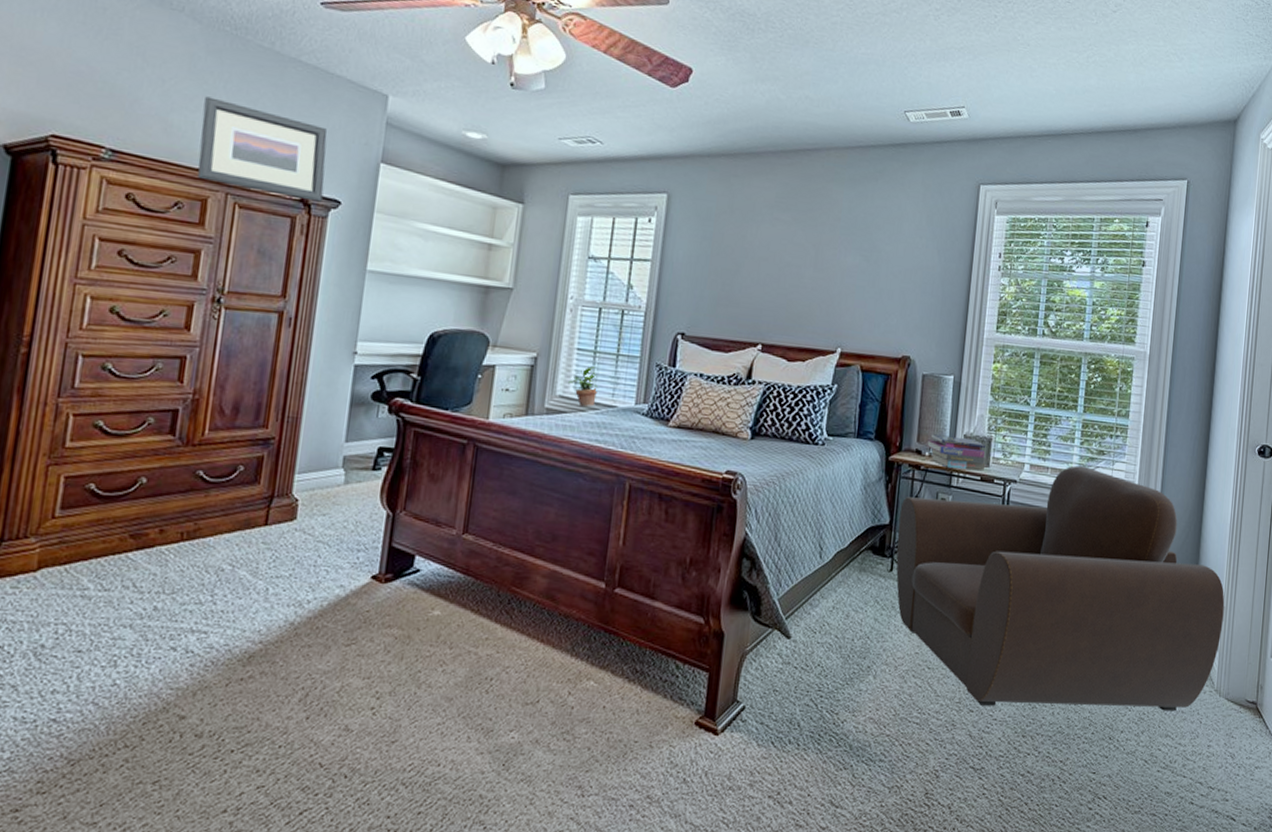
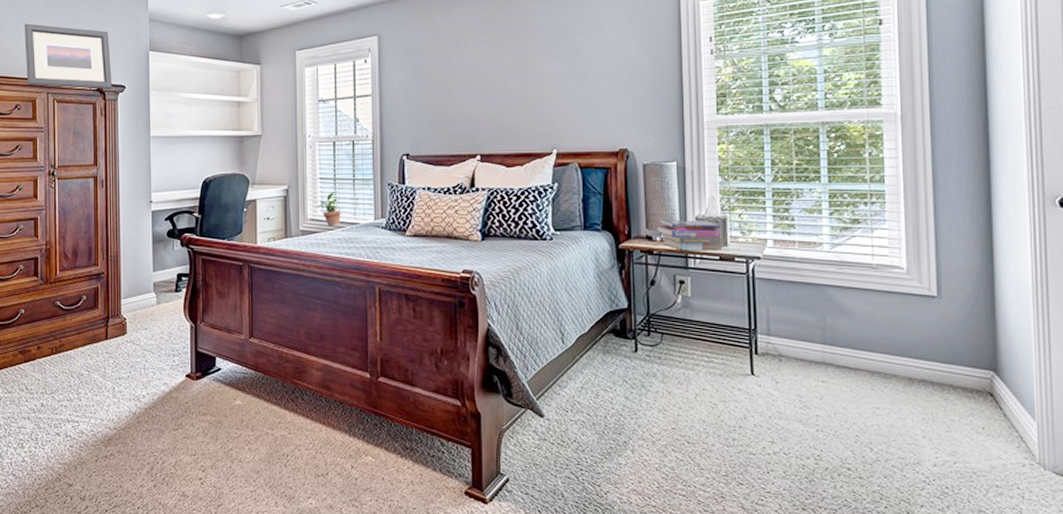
armchair: present [896,465,1225,712] -> none [637,237,1038,486]

